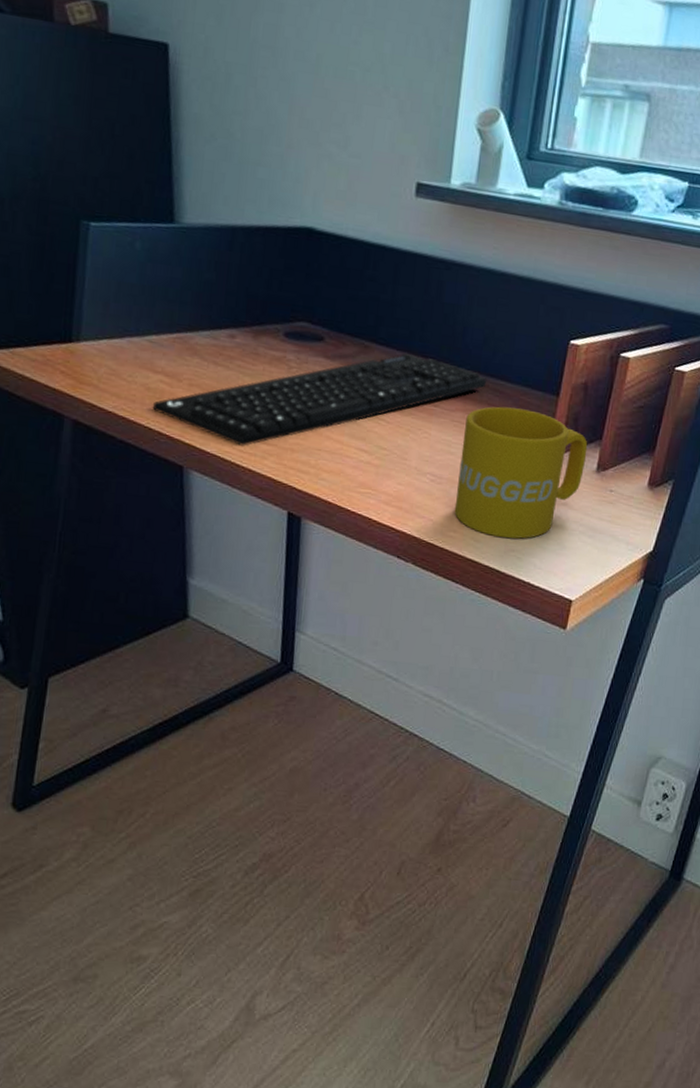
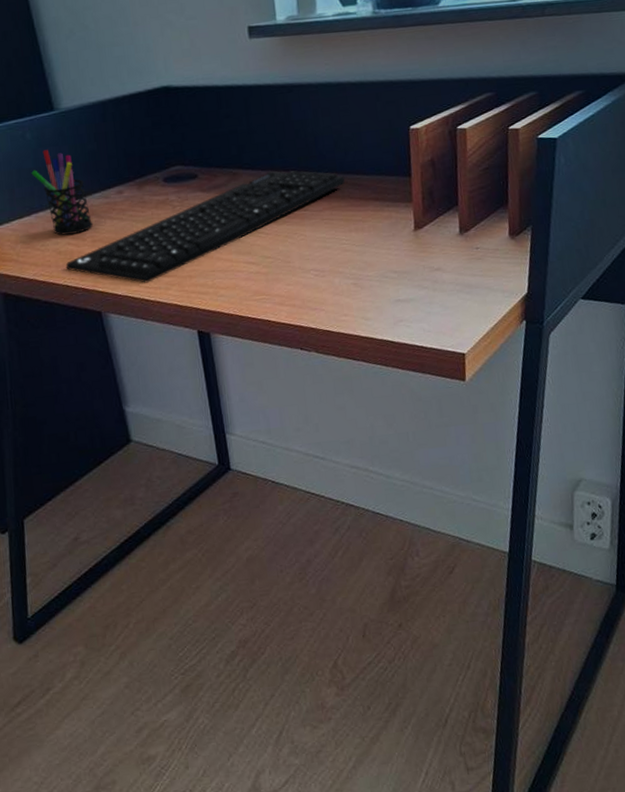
pen holder: none [133,266,193,372] -> present [31,149,93,235]
mug: present [454,406,588,539] -> none [334,194,449,312]

